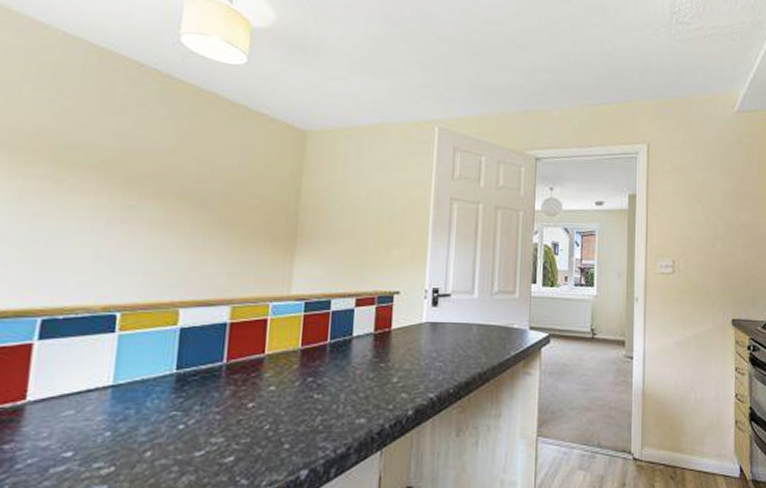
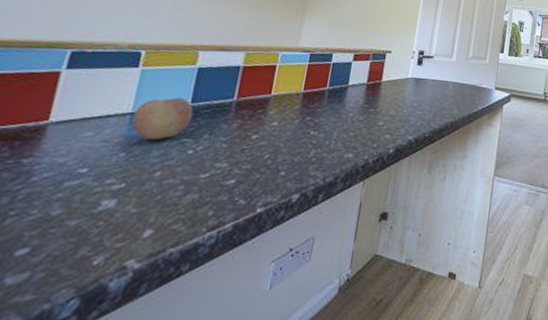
fruit: none [114,363,180,416] -> present [132,97,194,140]

